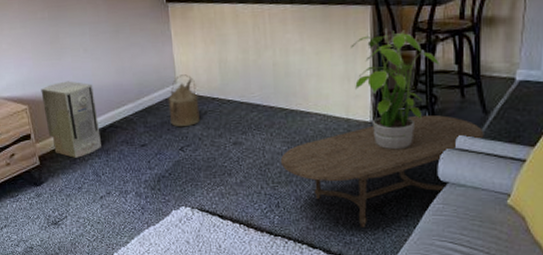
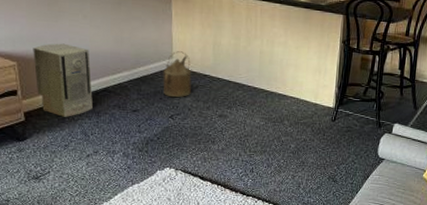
coffee table: present [280,115,484,227] -> none [258,106,413,191]
potted plant: present [351,28,440,150] -> none [324,35,388,132]

